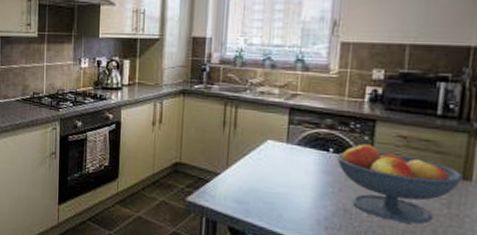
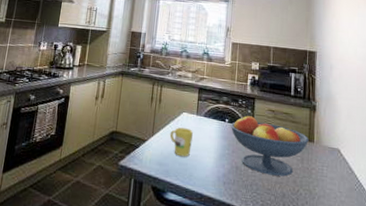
mug: none [249,158,282,195] -> present [169,127,193,157]

